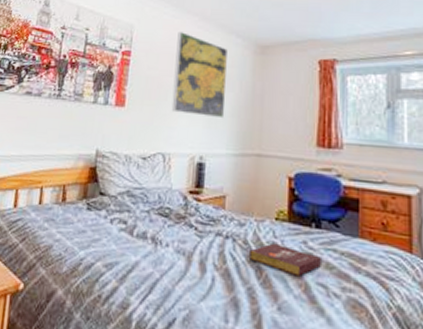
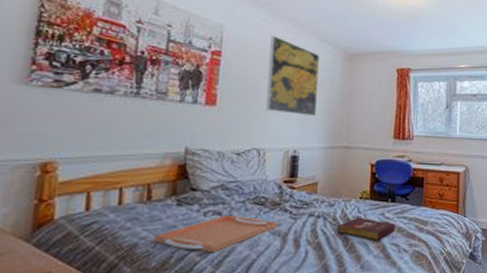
serving tray: none [65,224,183,266] -> present [153,215,278,253]

